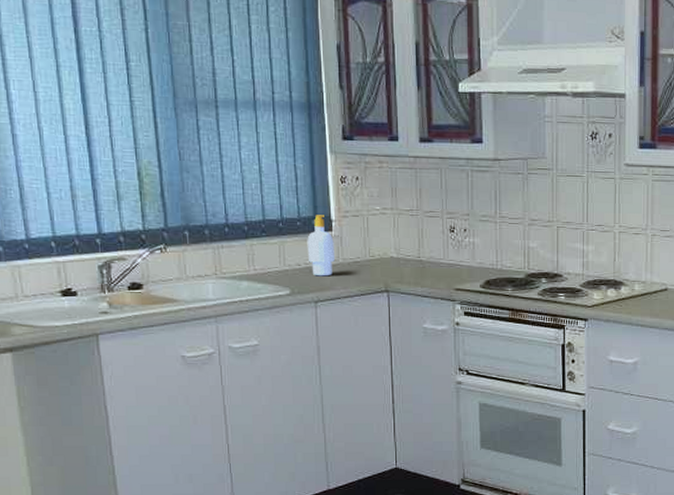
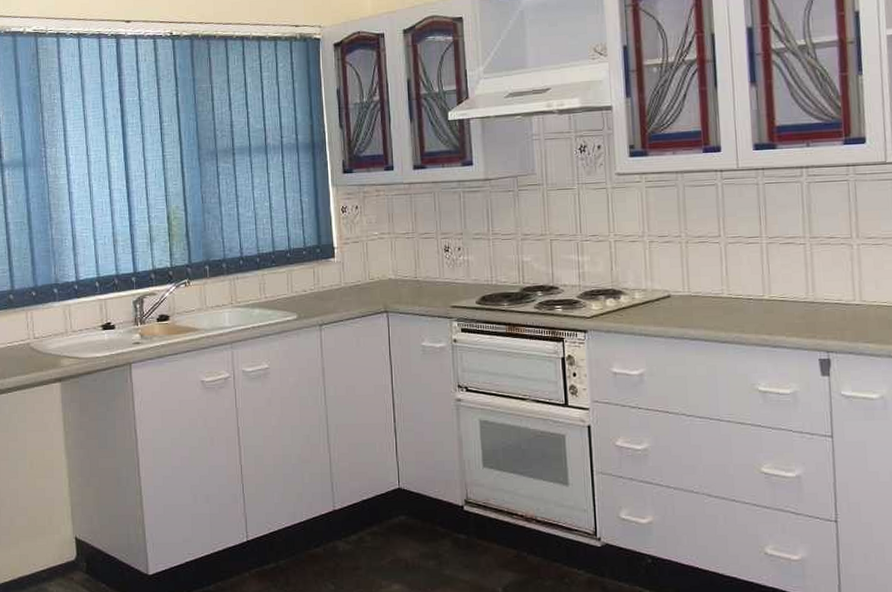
soap bottle: present [307,215,335,276] -> none [312,243,337,301]

